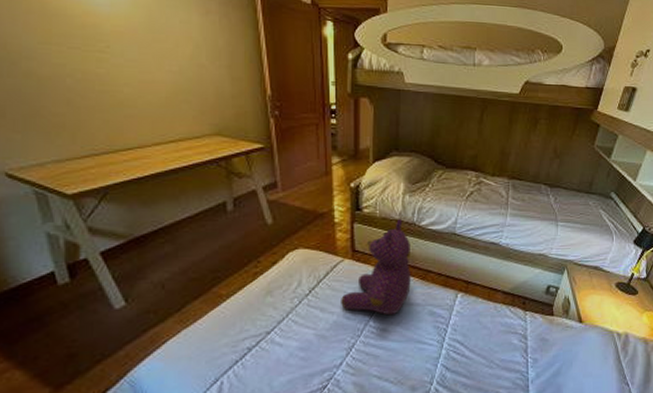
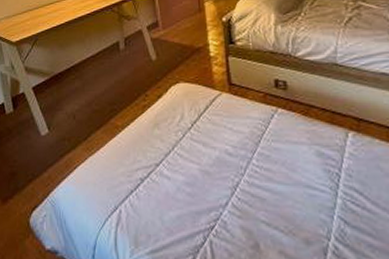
teddy bear: present [341,218,411,316] -> none [222,49,293,154]

